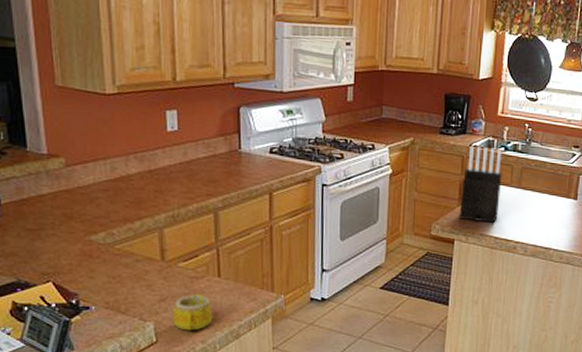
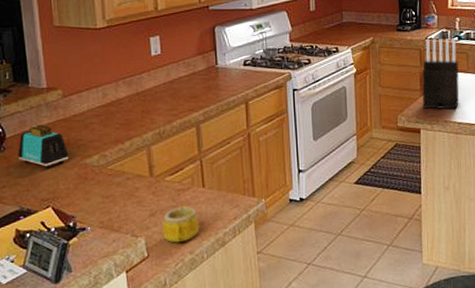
toaster: none [14,193,72,242] -> present [18,124,69,169]

